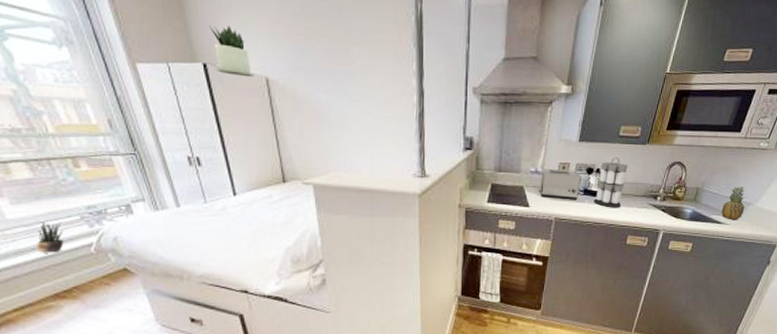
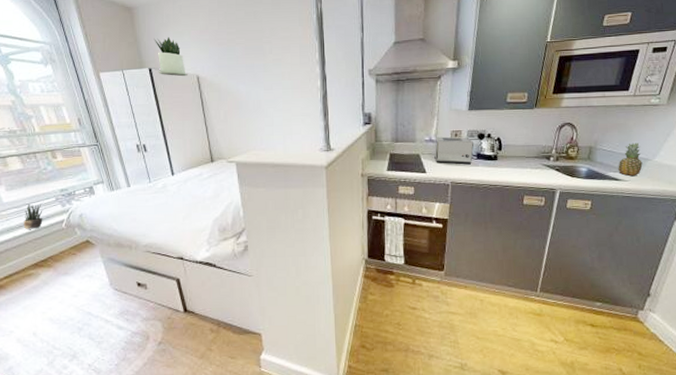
spice rack: present [594,158,628,208] -> none [487,123,518,171]

